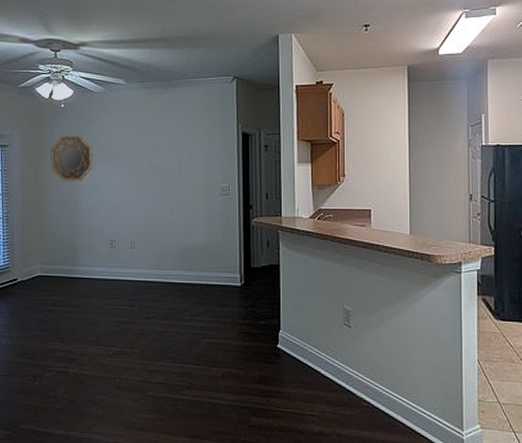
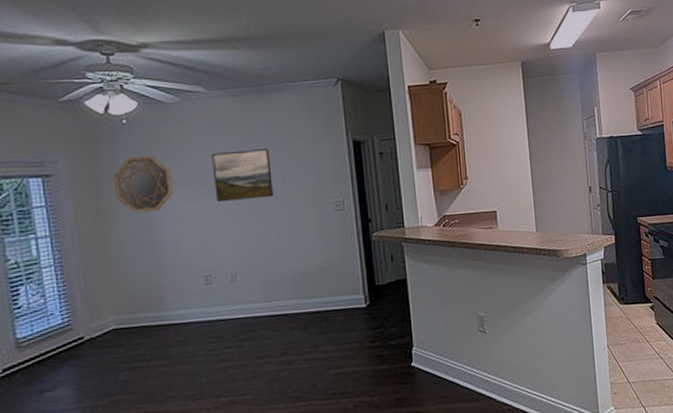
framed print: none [124,135,172,179] -> present [211,149,273,203]

